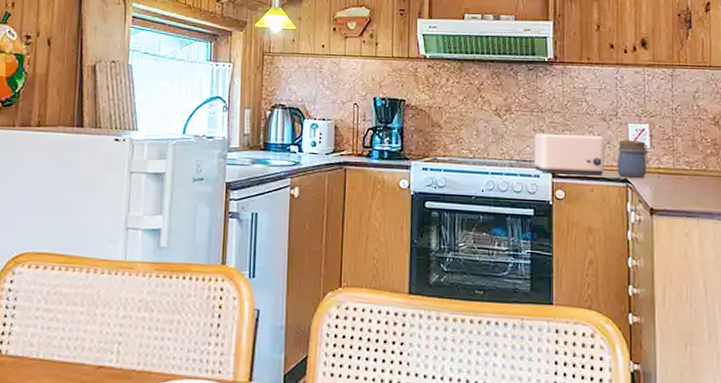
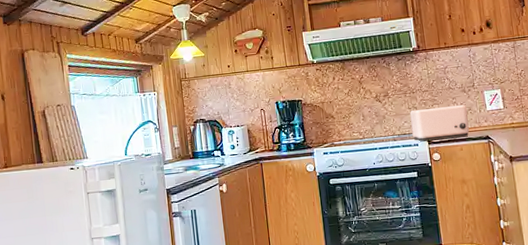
jar: present [617,140,649,178] -> none [478,104,505,135]

